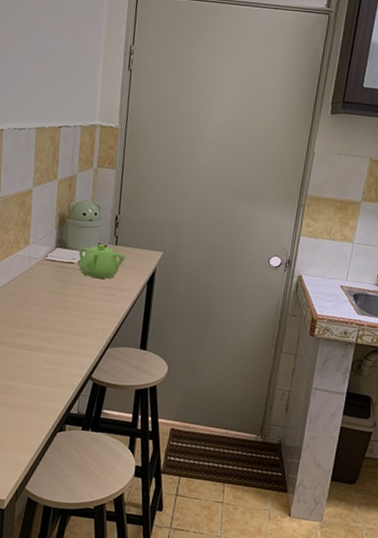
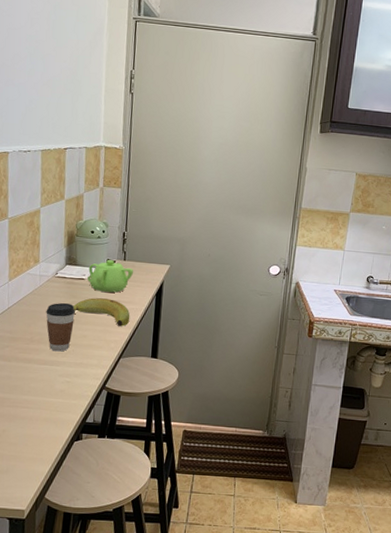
coffee cup: none [34,286,64,338] -> present [46,303,75,352]
banana: none [61,283,120,315] -> present [73,298,130,326]

